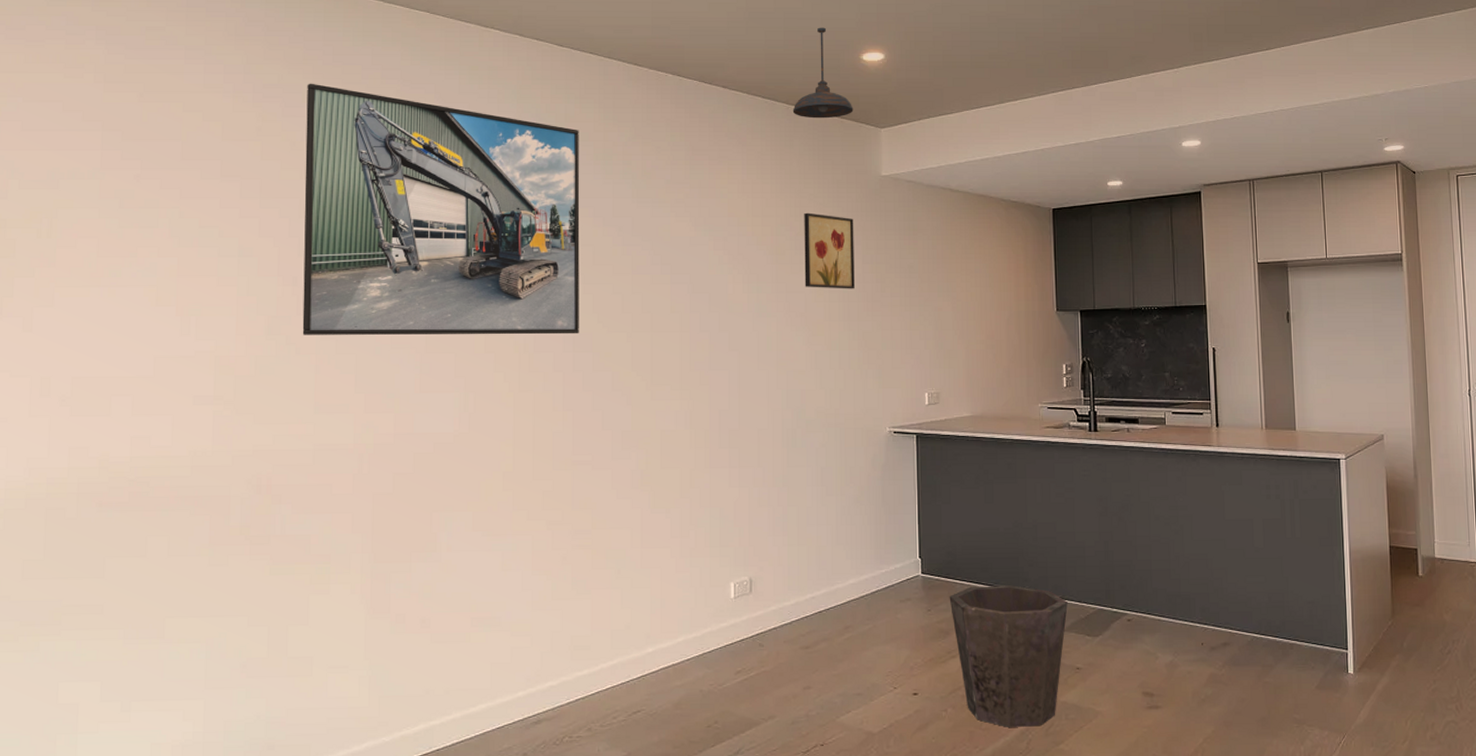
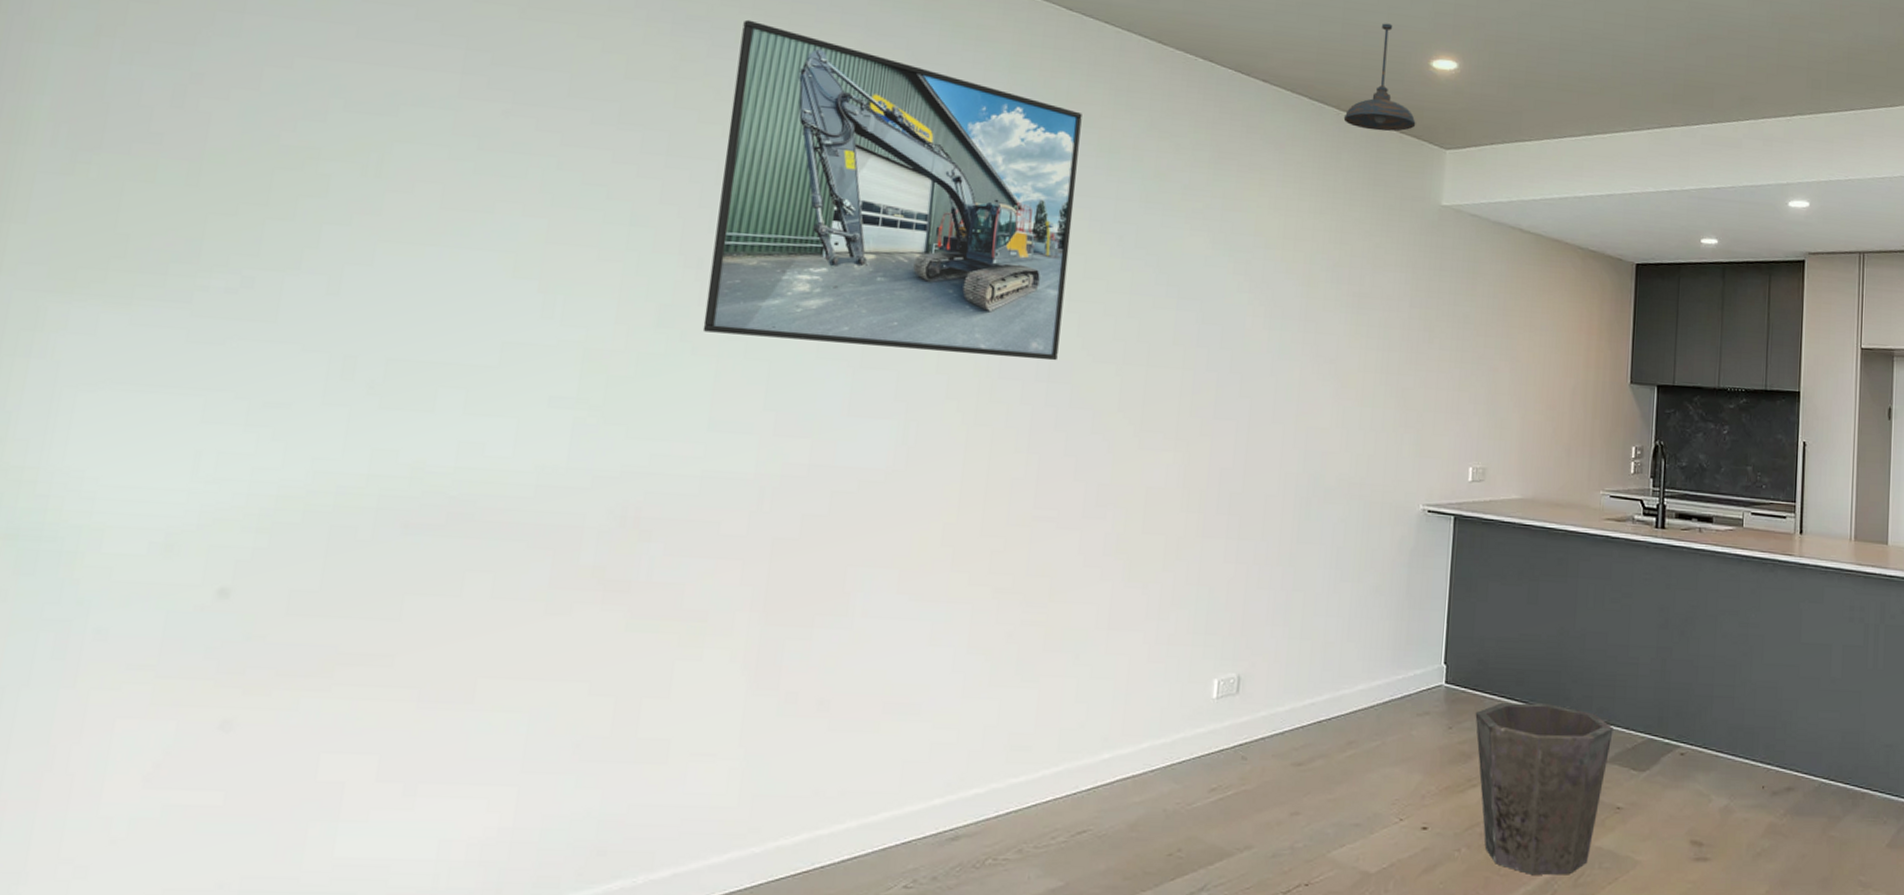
wall art: present [804,212,855,289] -> none [1338,240,1404,337]

